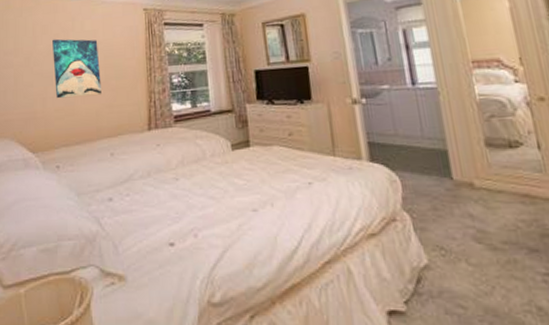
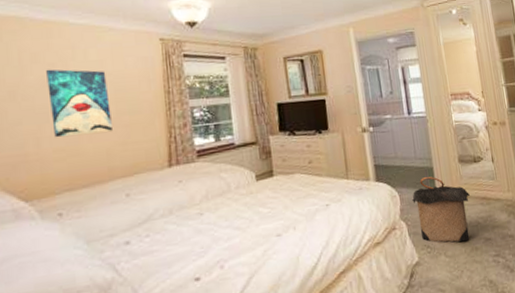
laundry hamper: none [417,161,505,249] -> present [411,176,470,243]

